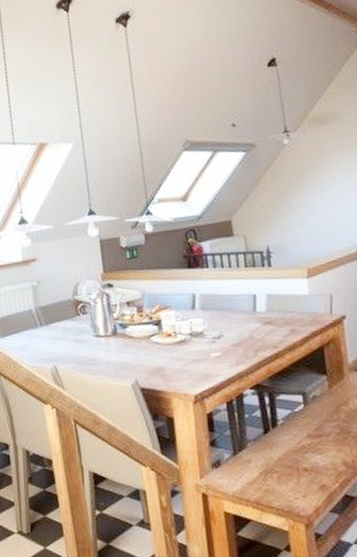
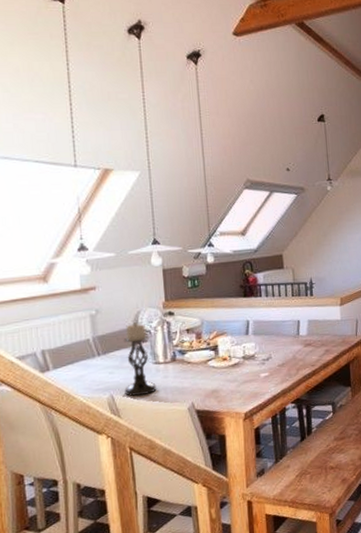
candle holder: none [64,294,99,369] -> present [123,322,157,397]

